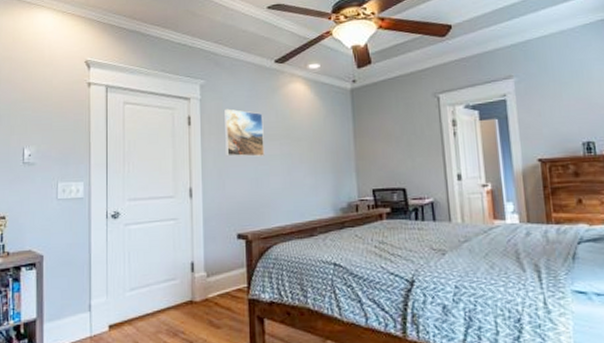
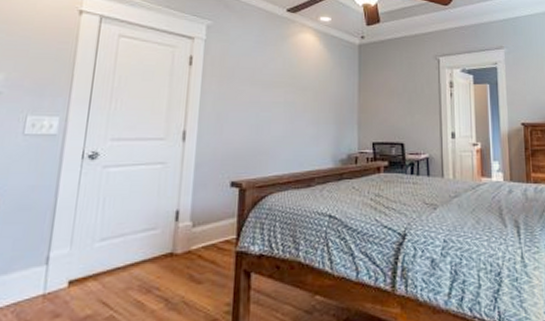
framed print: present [224,108,265,157] -> none [227,52,270,103]

